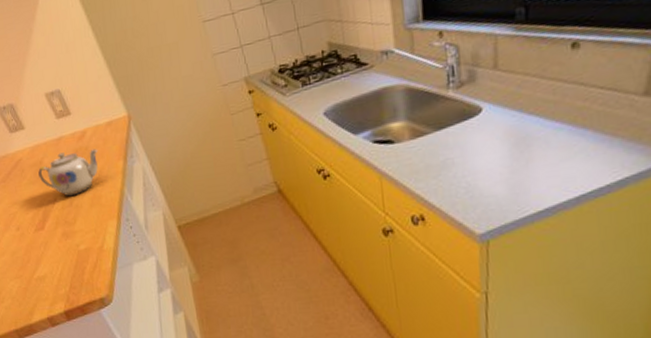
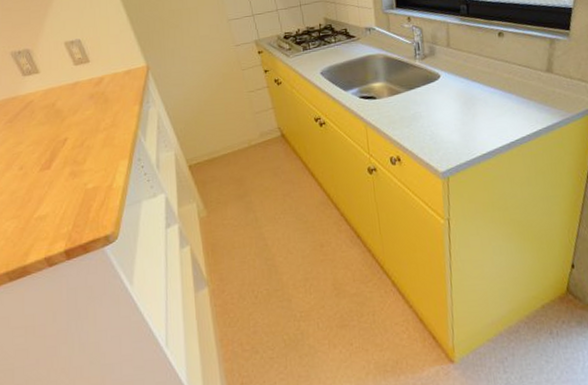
teapot: present [38,149,98,197] -> none [50,94,115,138]

